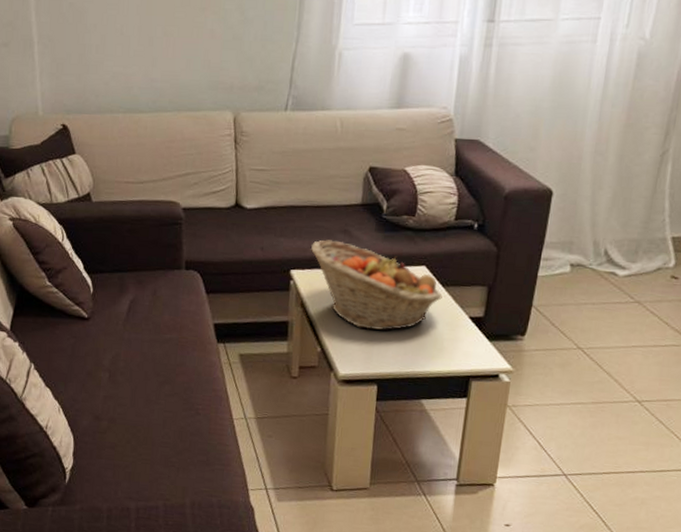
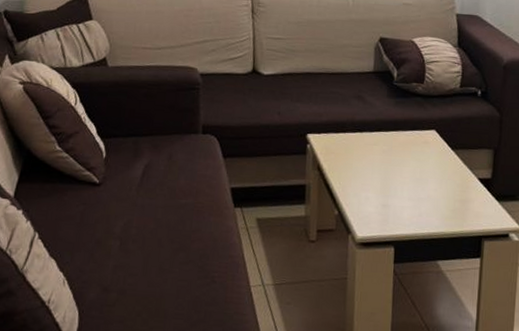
fruit basket: present [310,240,443,330] -> none [326,105,452,193]

